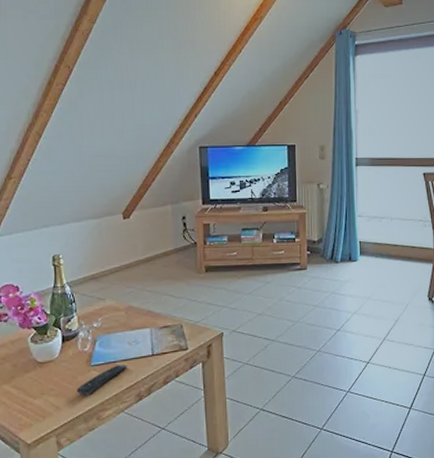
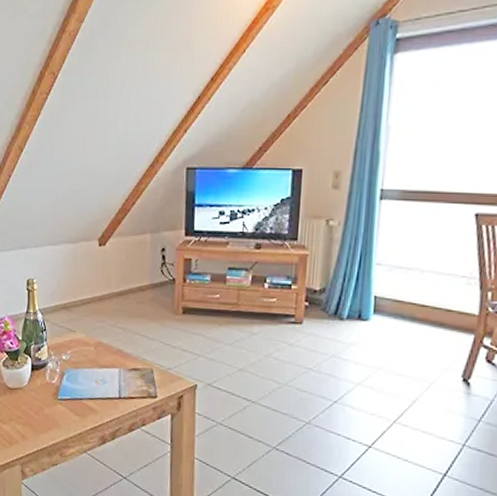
remote control: present [77,365,127,396] -> none [42,402,93,430]

